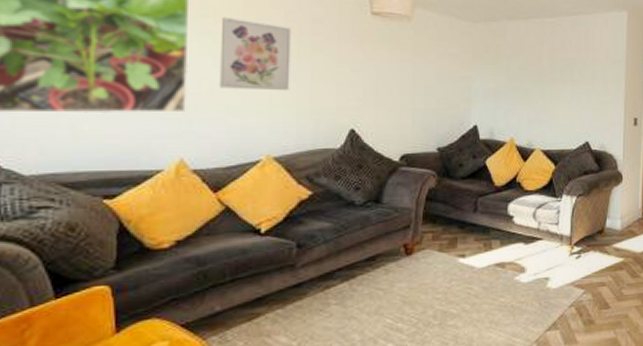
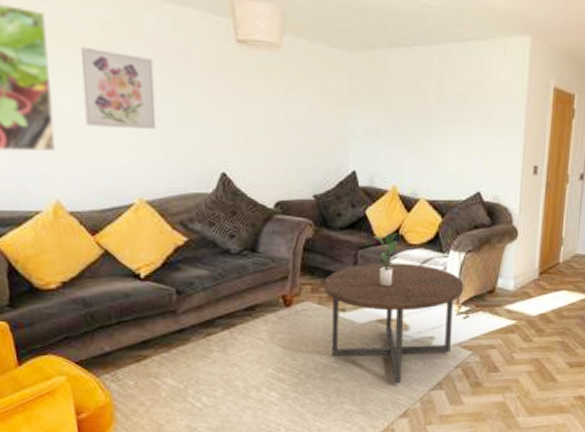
coffee table: none [444,208,576,330] -> present [323,263,464,387]
potted plant: none [493,180,516,232] -> present [374,232,399,287]

